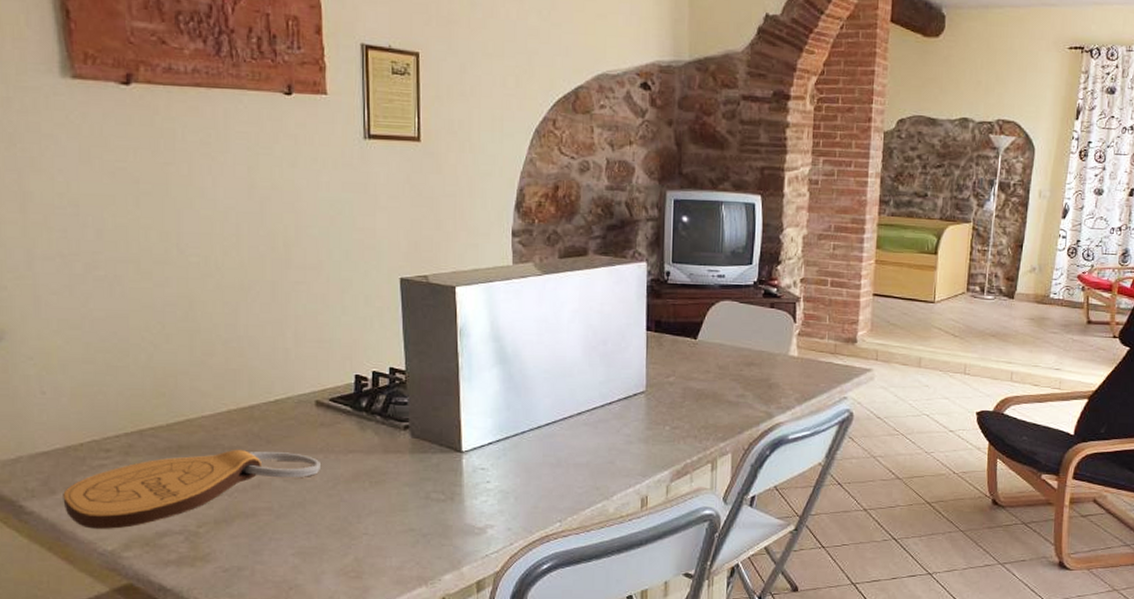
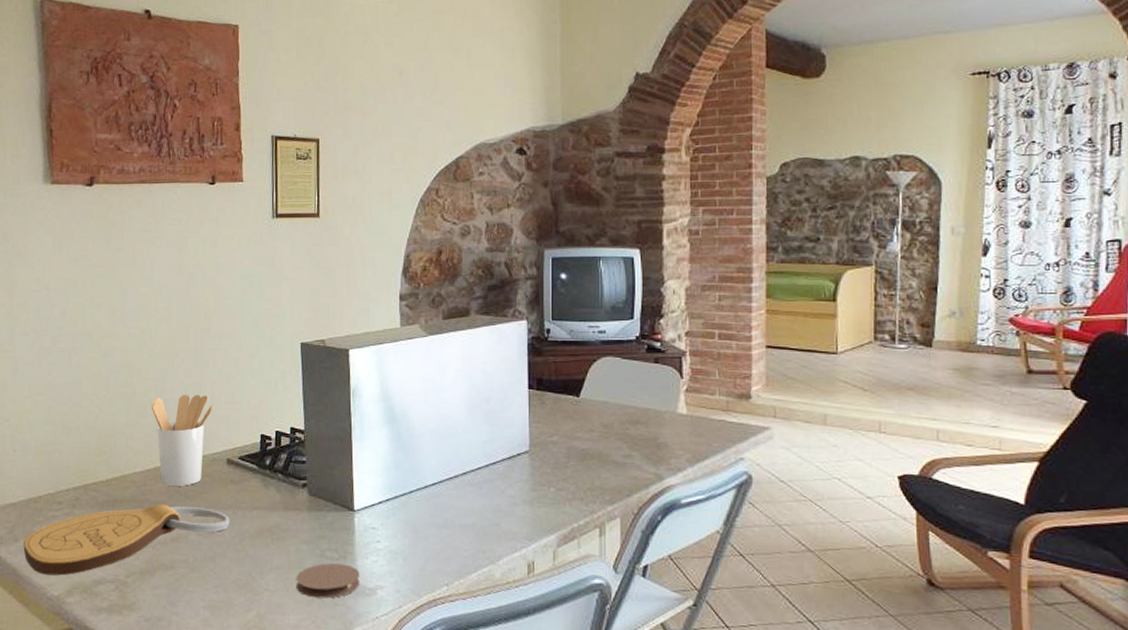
utensil holder: none [220,331,297,430] -> present [151,394,213,486]
coaster: none [398,505,468,540] -> present [296,563,360,599]

